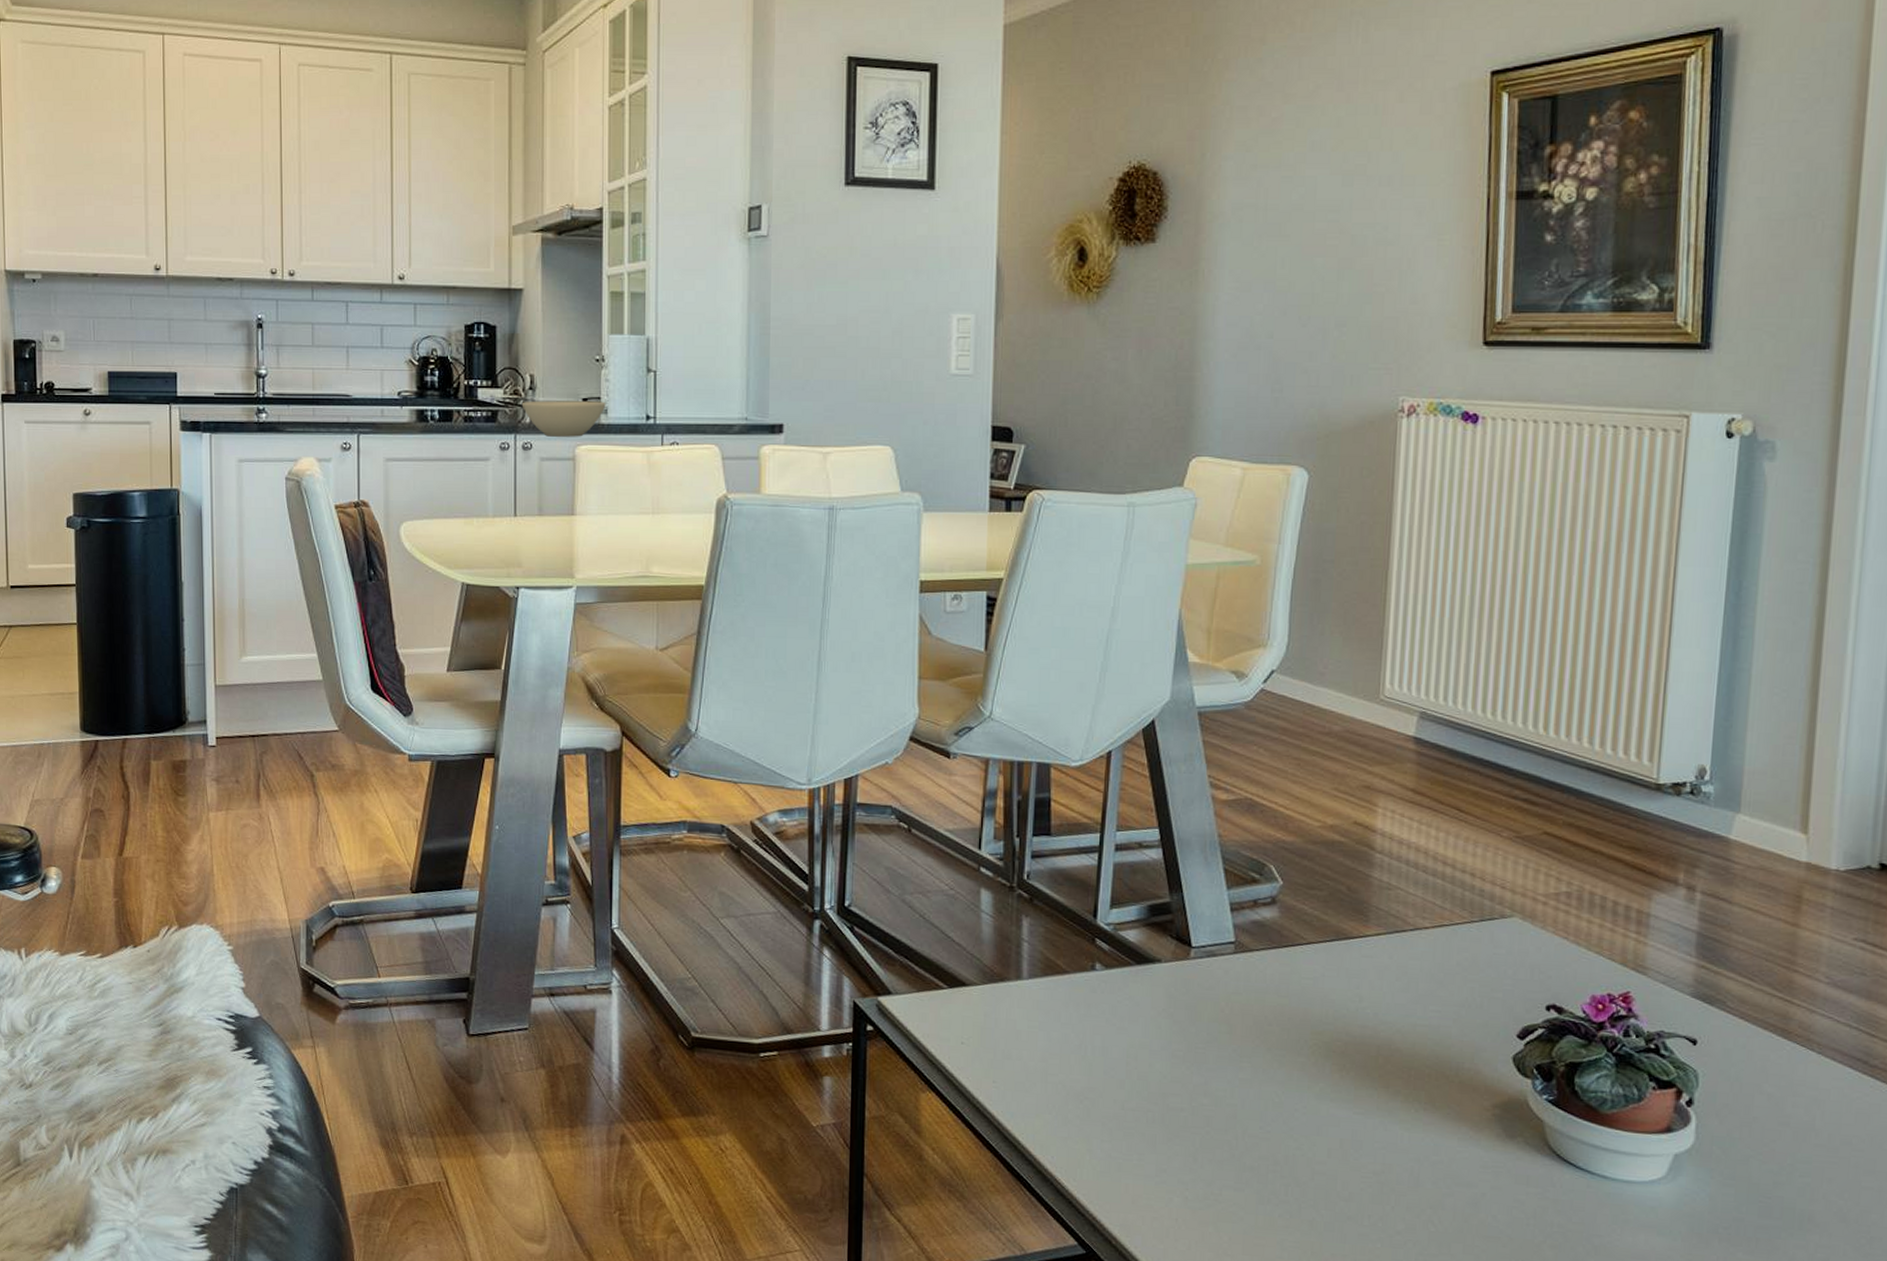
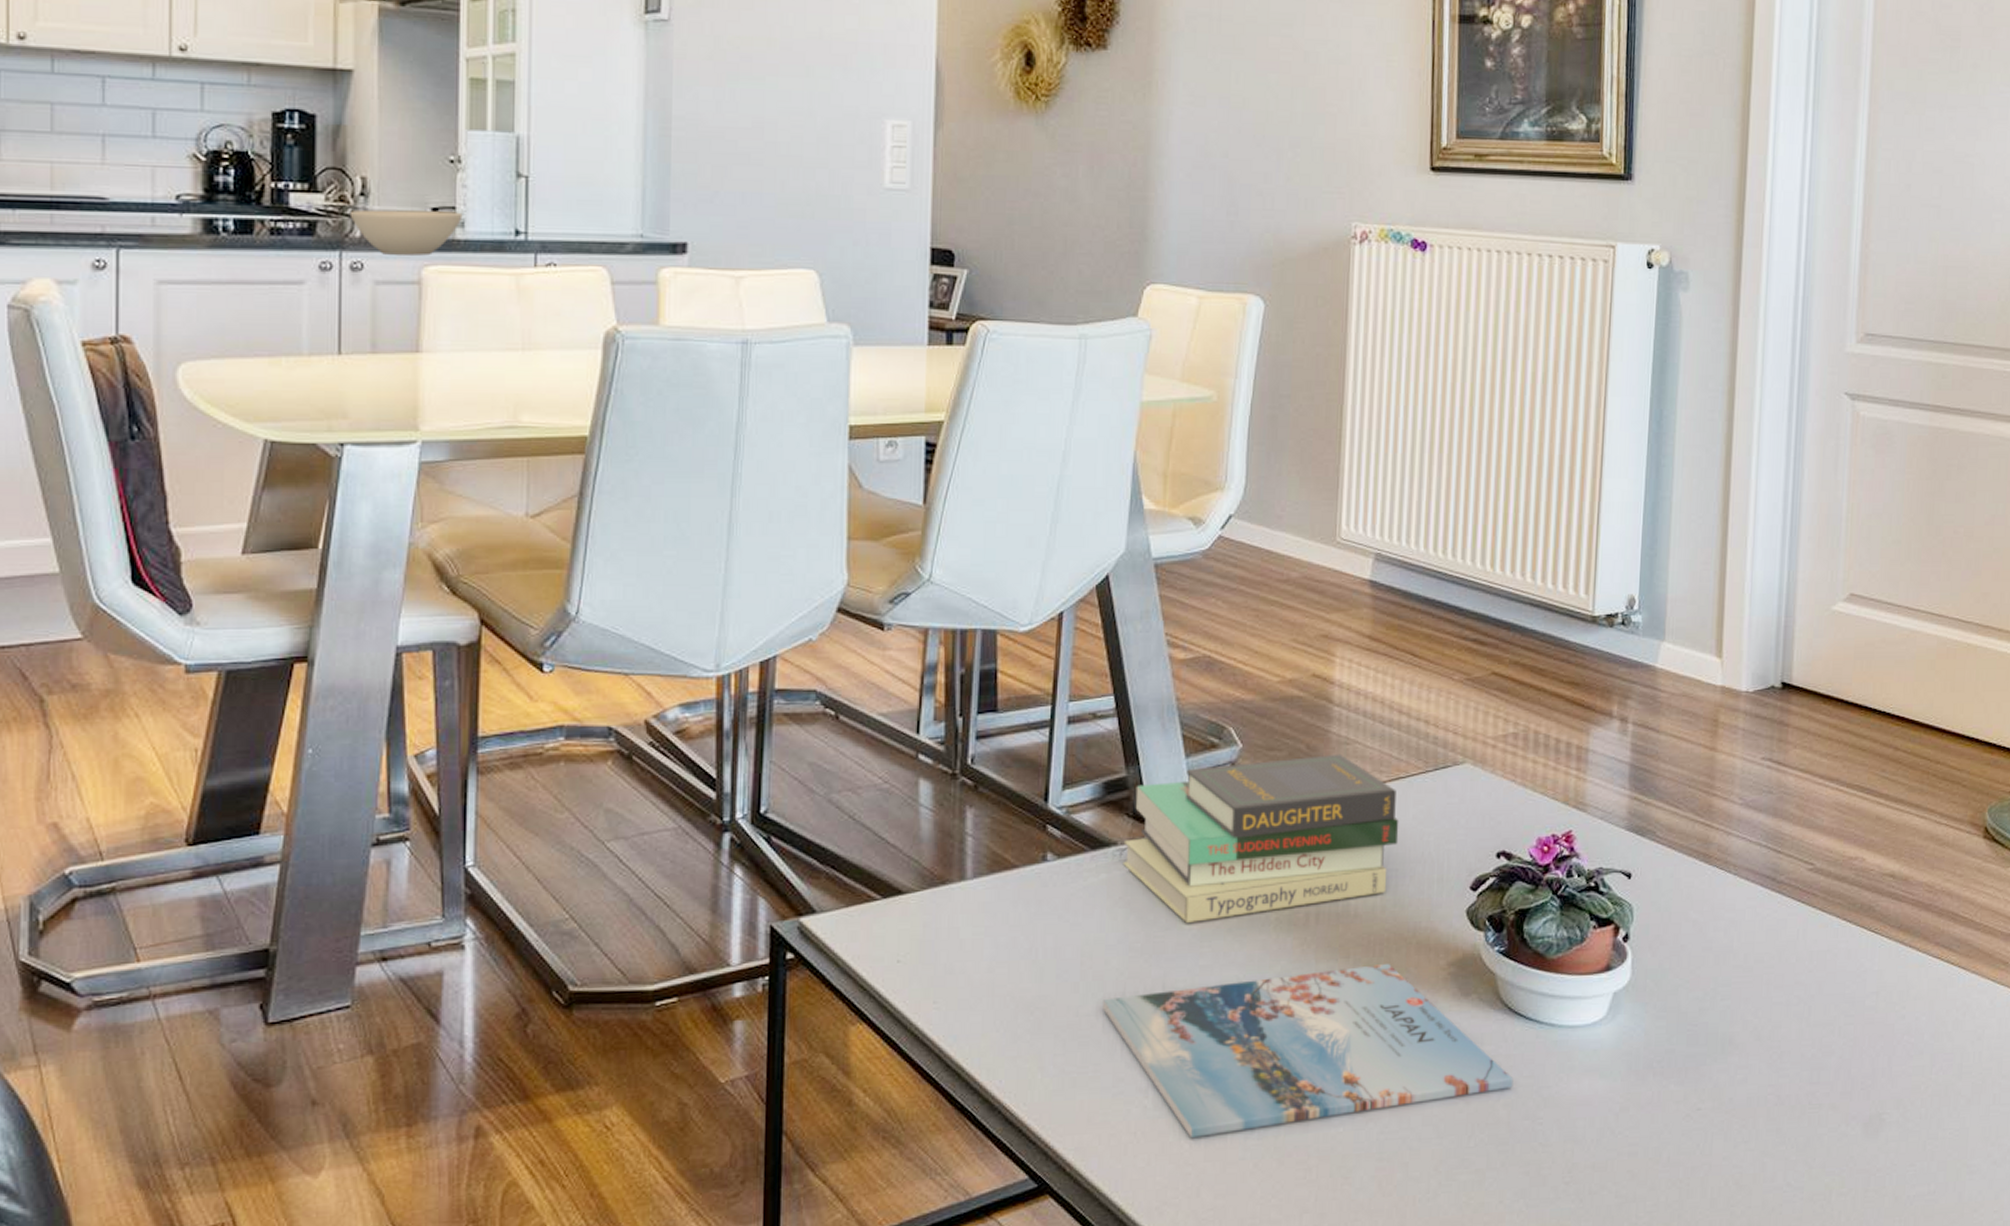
magazine: none [1147,1097,1562,1232] -> present [1103,963,1514,1137]
books: none [1166,897,1442,1039] -> present [1123,753,1399,923]

